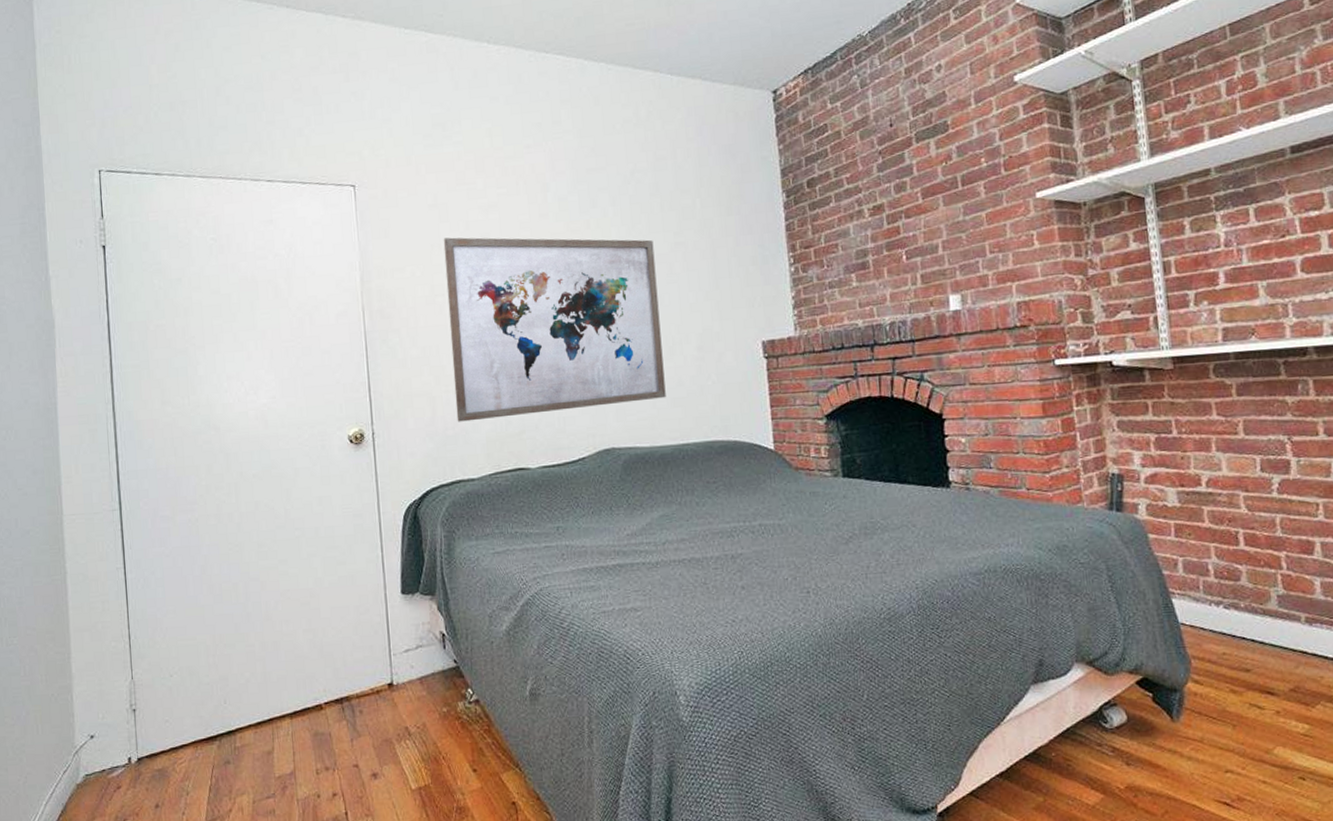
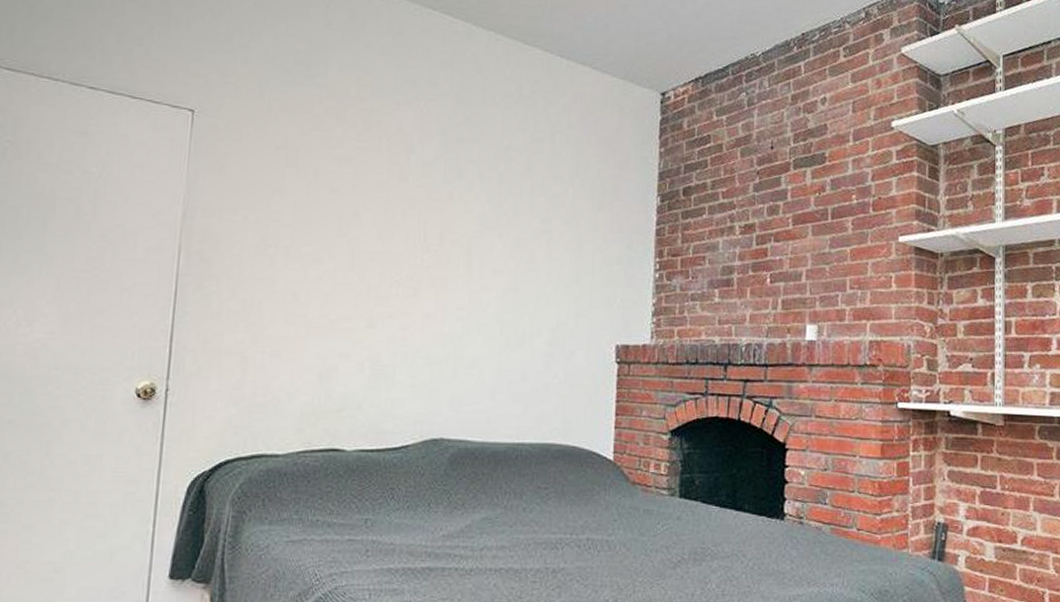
wall art: present [443,237,666,422] -> none [269,184,518,392]

